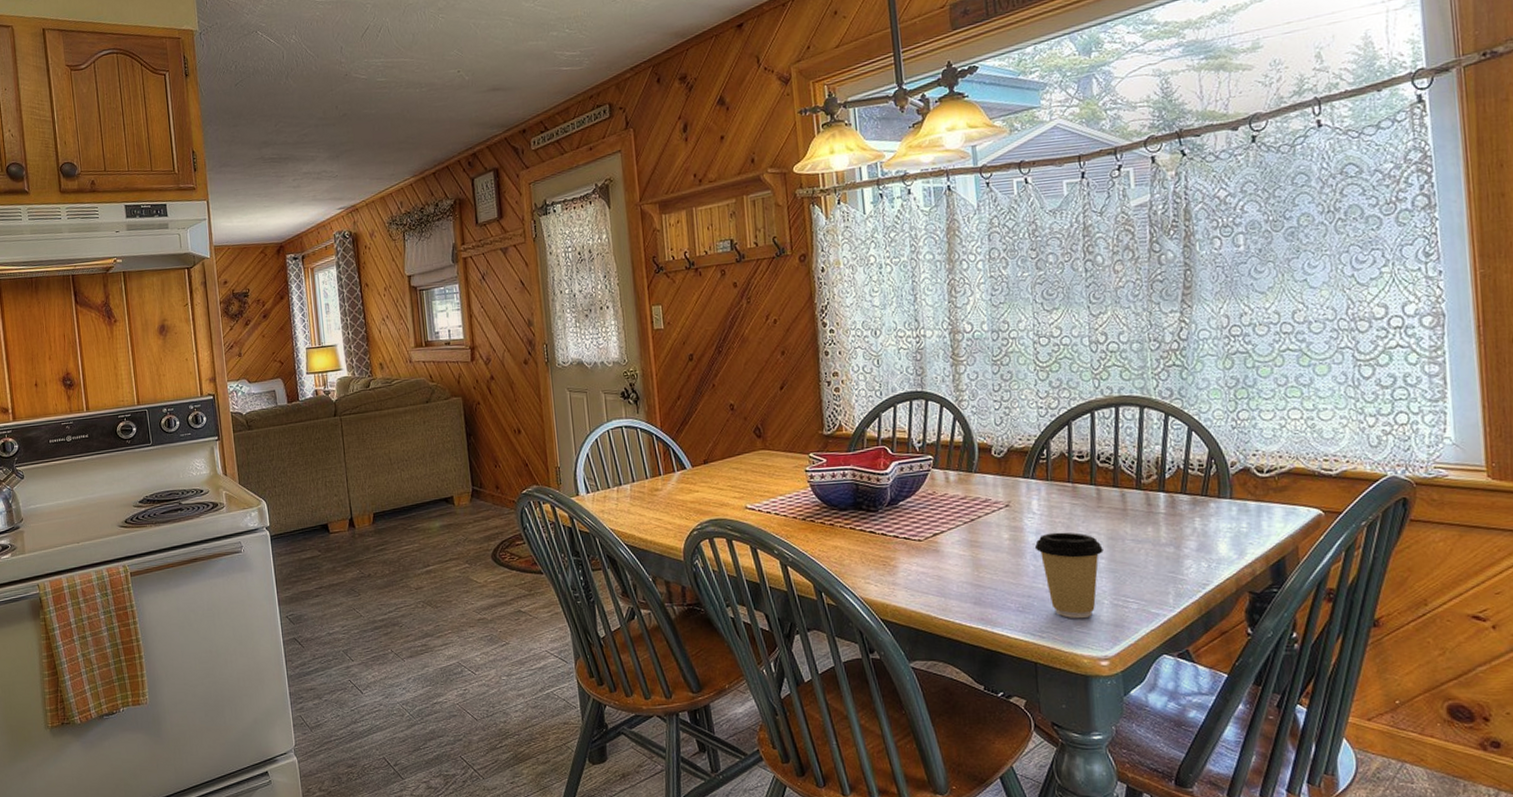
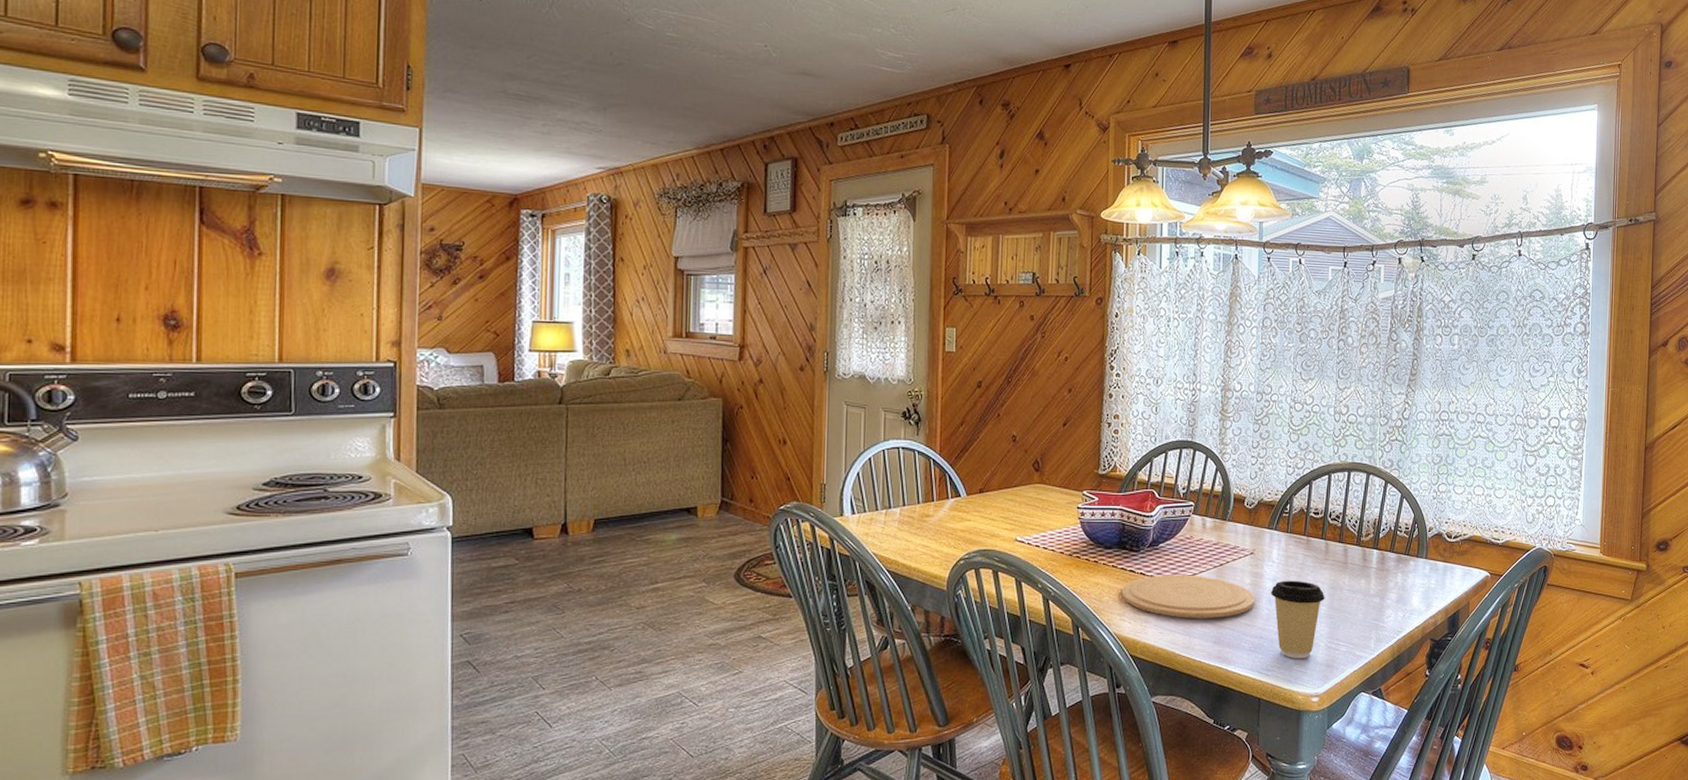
plate: none [863,532,1018,579] -> present [1121,575,1255,618]

